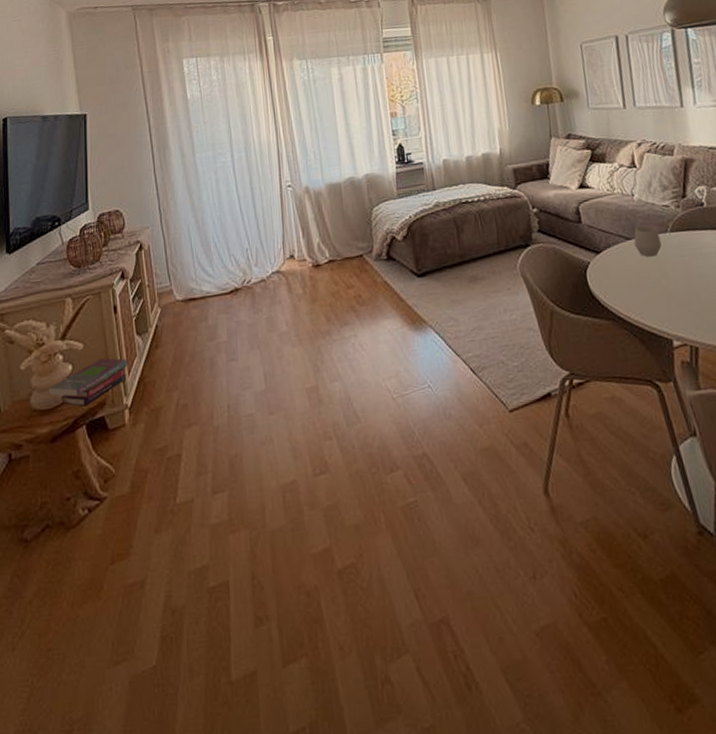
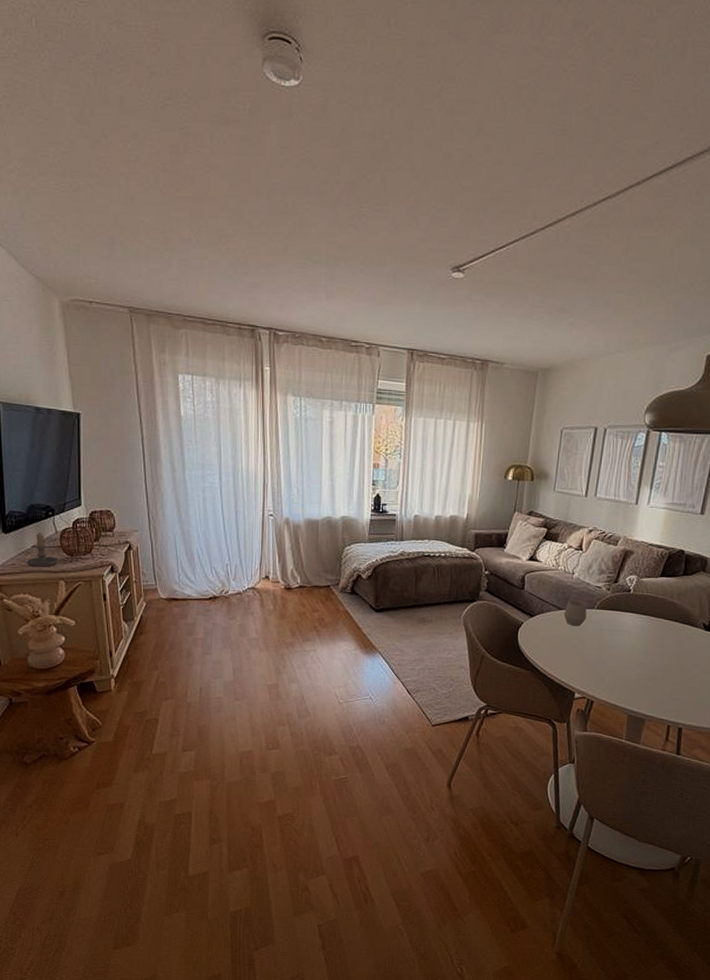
candle: none [31,246,65,288] -> present [27,531,59,568]
books: present [48,358,128,407] -> none [43,635,115,671]

